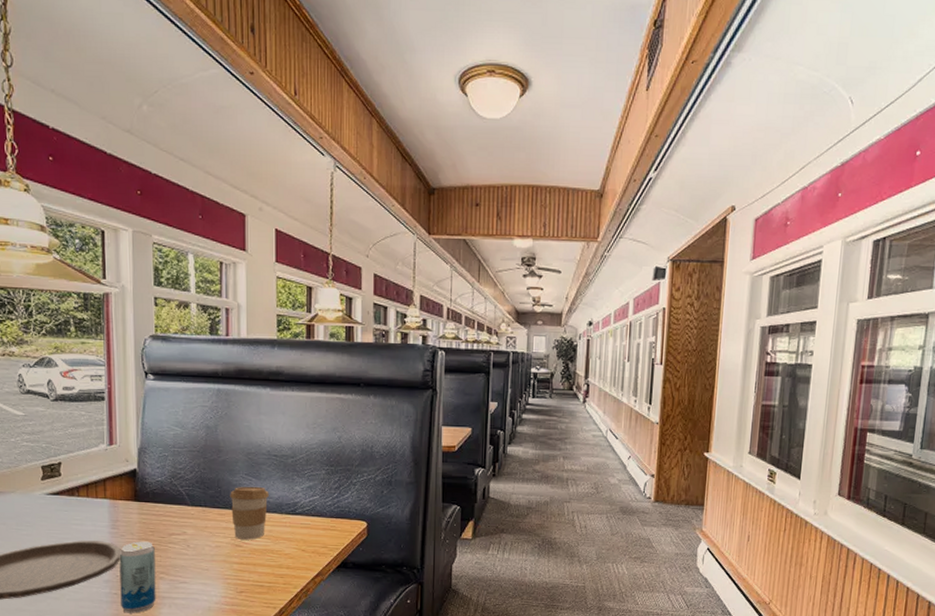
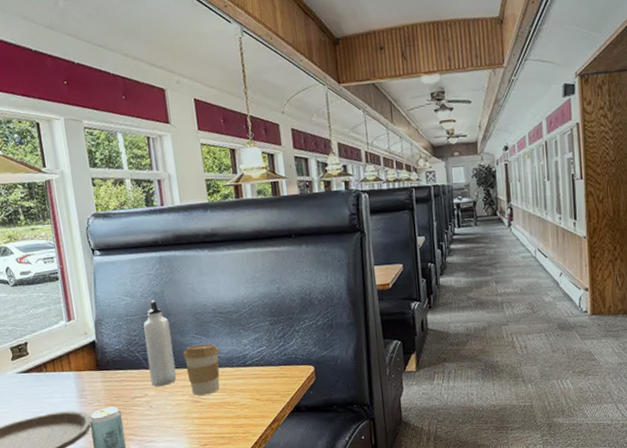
water bottle: none [190,433,220,525] -> present [143,300,177,386]

